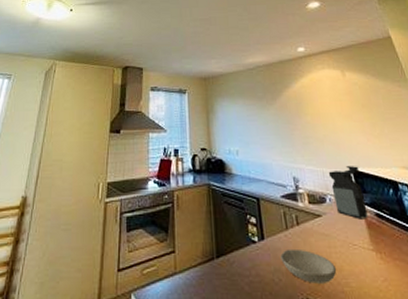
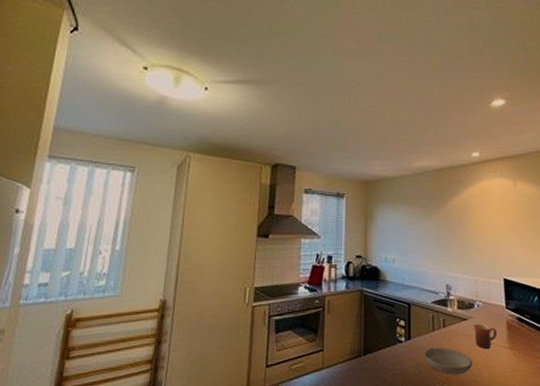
coffee maker: present [328,166,368,219] -> none [481,276,511,323]
mug: none [329,221,357,251] -> present [473,324,497,349]

